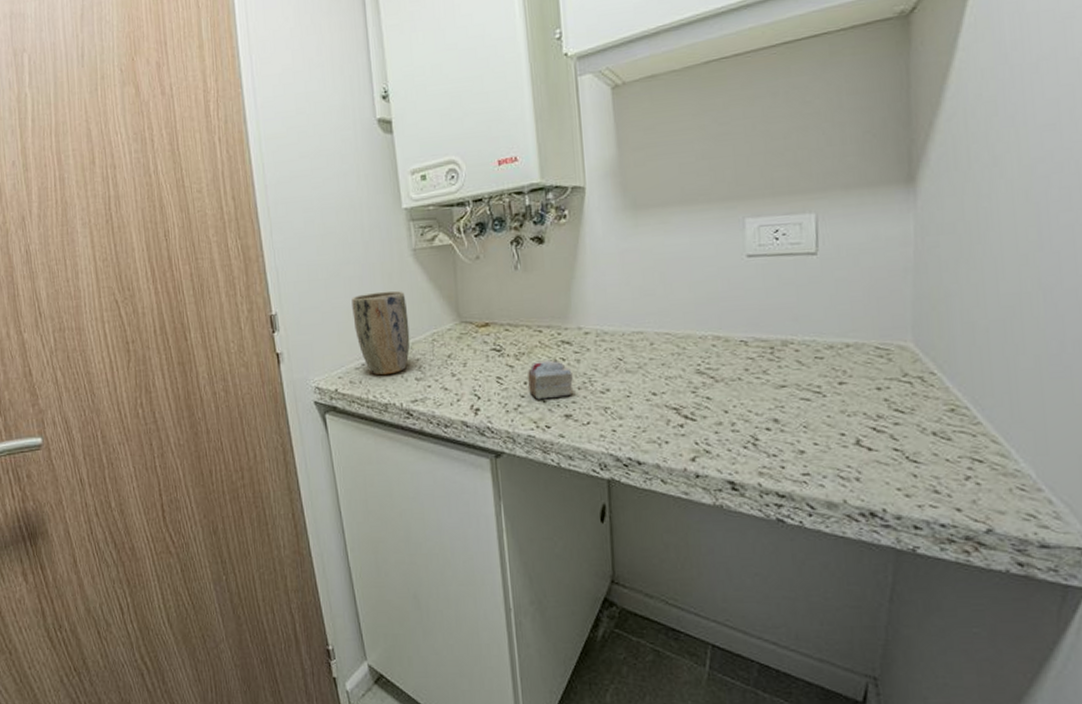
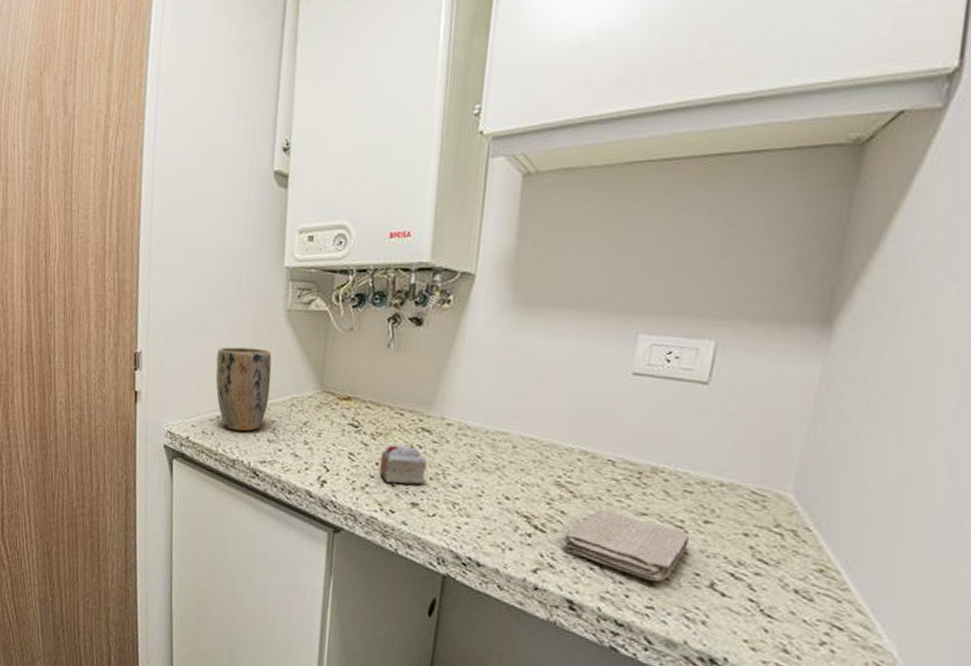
washcloth: none [714,388,829,449] -> present [562,509,689,583]

